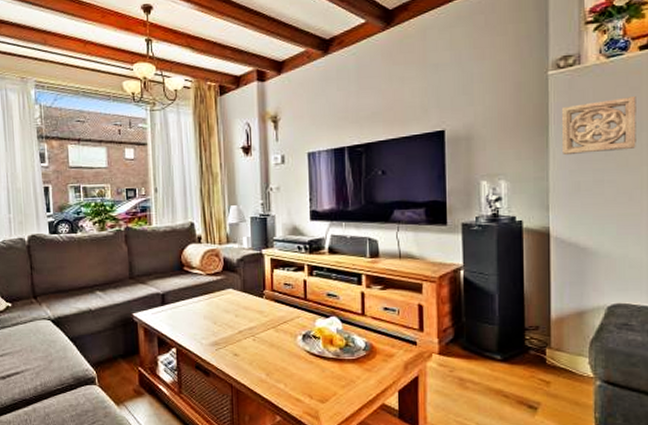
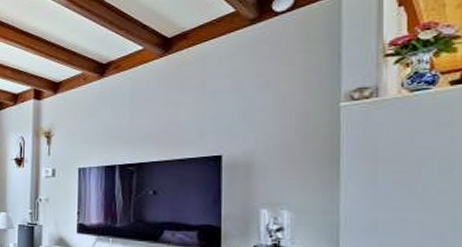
wall ornament: present [561,96,636,156] -> none [355,133,447,190]

